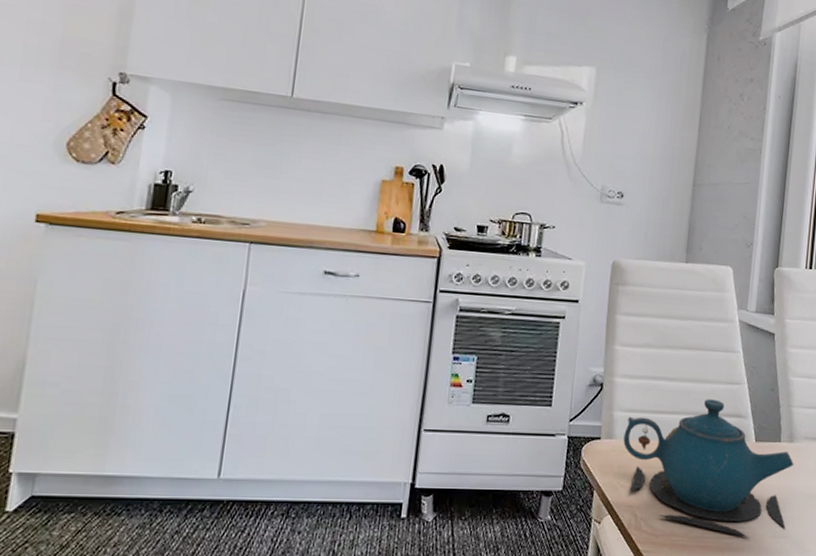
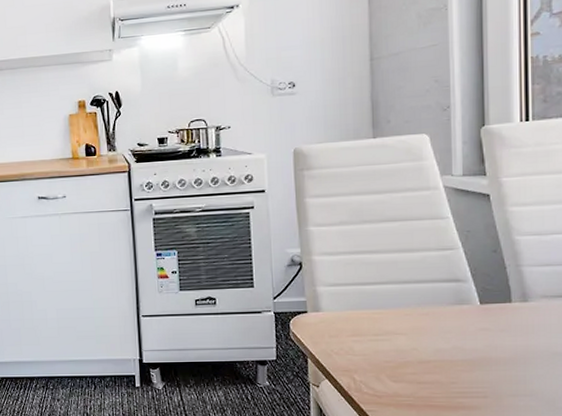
teapot: present [623,399,794,539] -> none [330,267,531,398]

